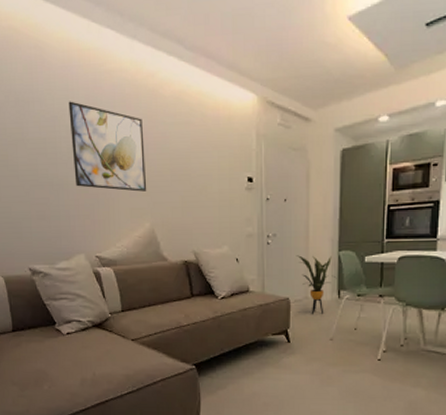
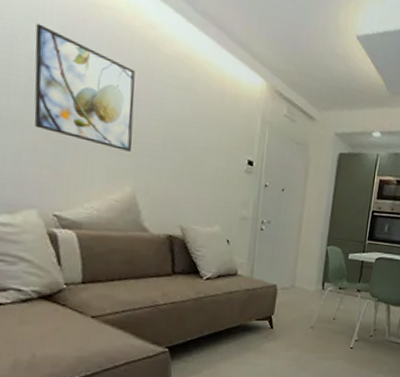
house plant: present [296,255,337,314] -> none [287,244,323,303]

